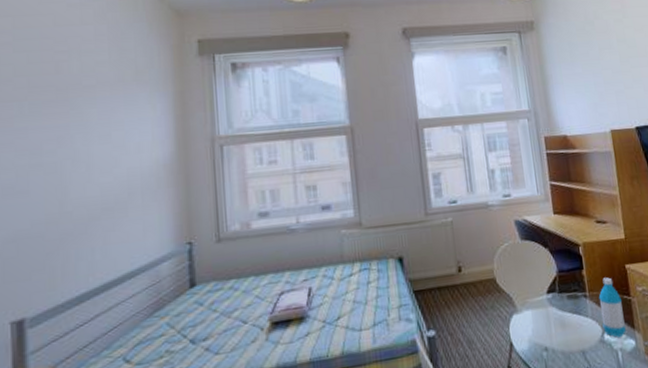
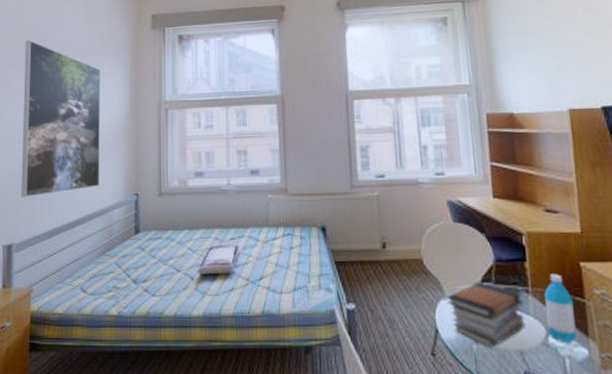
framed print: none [29,68,141,261] -> present [20,40,100,198]
book stack: none [518,292,586,352] -> present [447,281,526,347]

